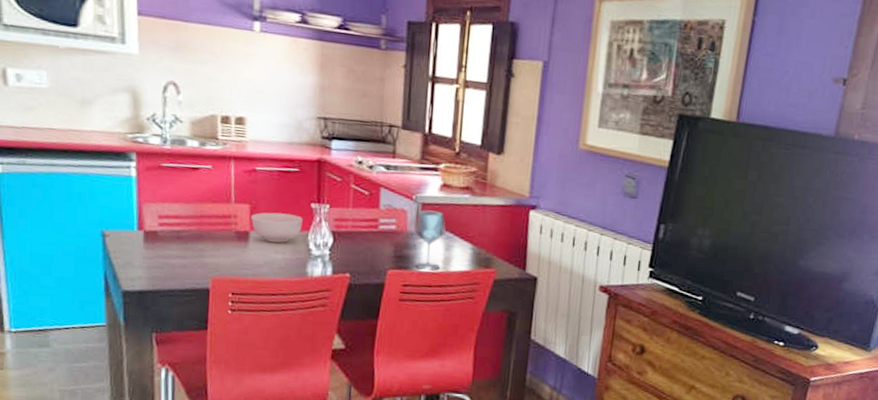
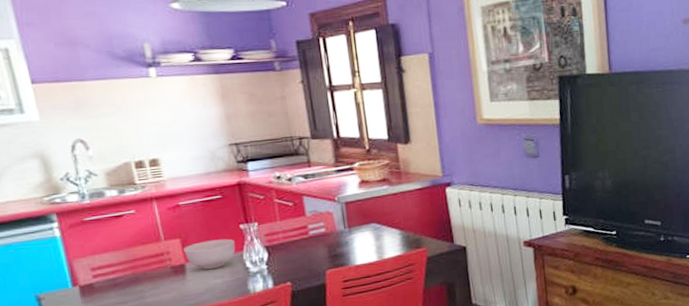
wine glass: present [414,210,446,271] -> none [342,206,374,263]

